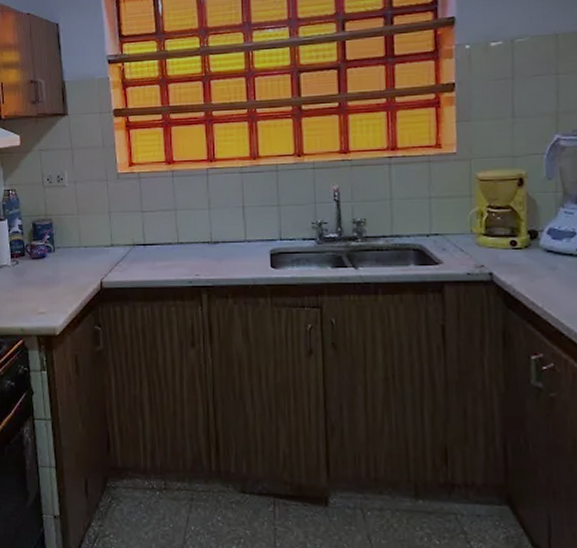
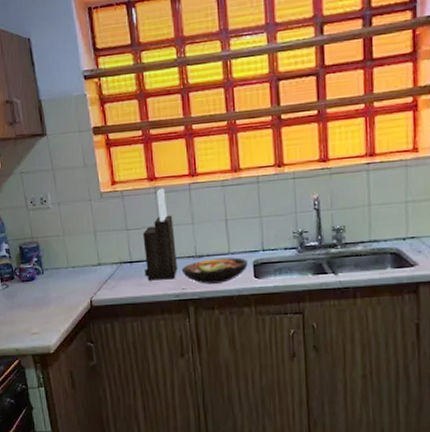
knife block: none [158,171,191,265] -> present [142,188,177,281]
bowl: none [196,245,264,271] -> present [181,257,248,284]

